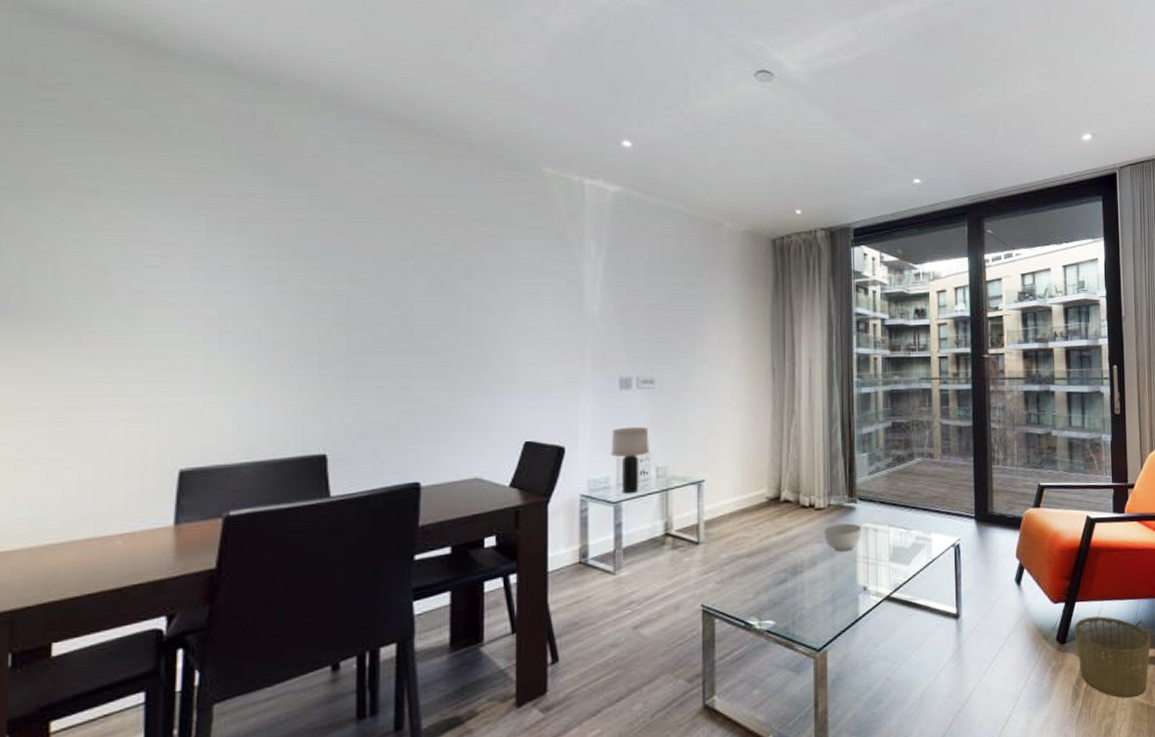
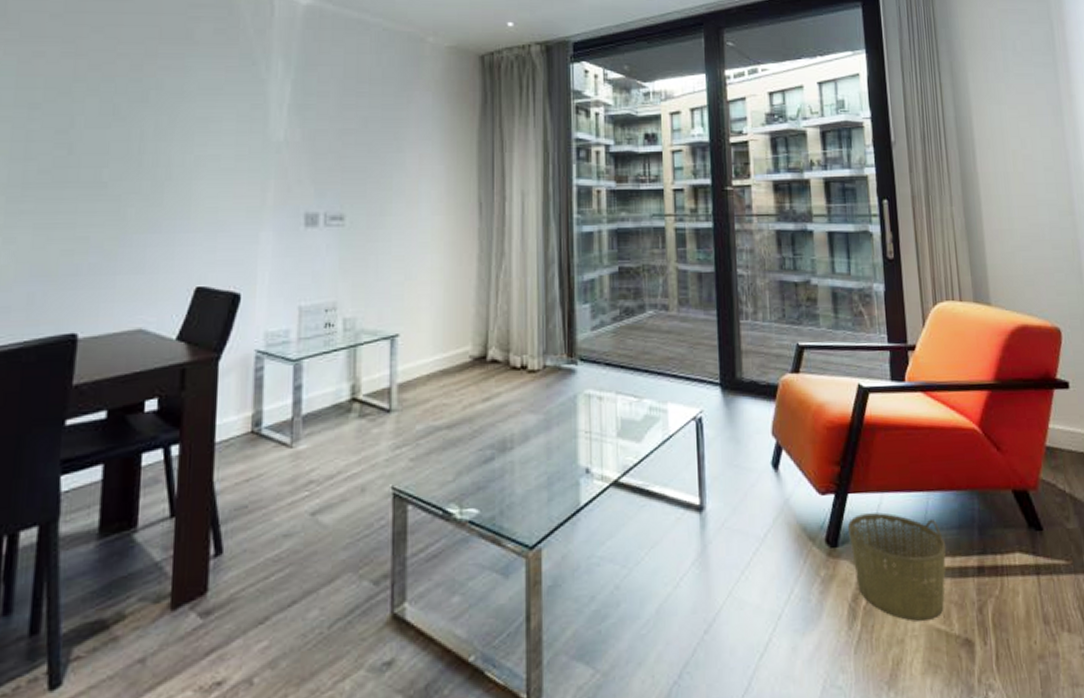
table lamp: present [611,426,649,494] -> none [292,270,337,351]
bowl: present [824,523,861,552] -> none [538,389,583,425]

